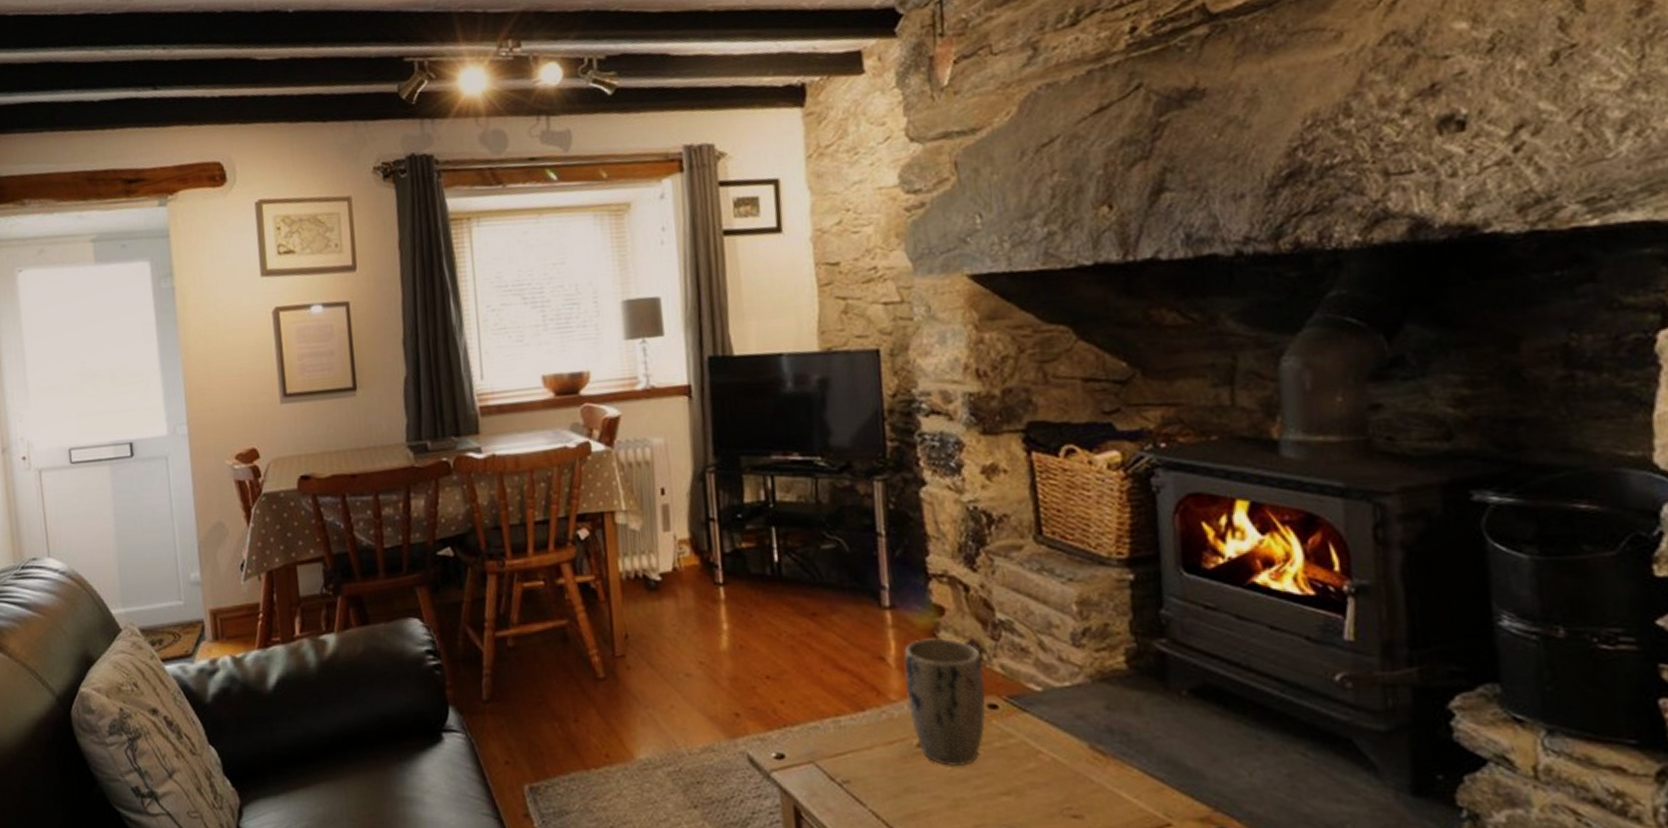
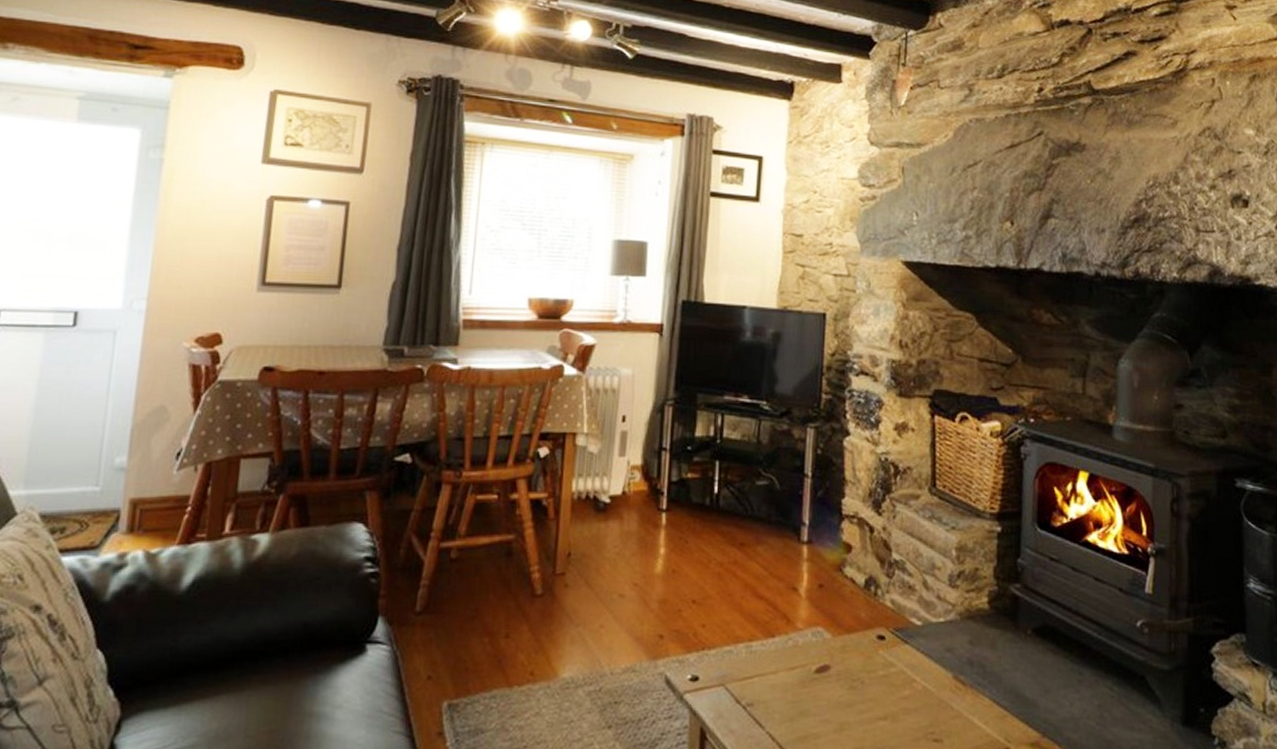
plant pot: present [904,638,986,766] -> none [811,573,877,692]

